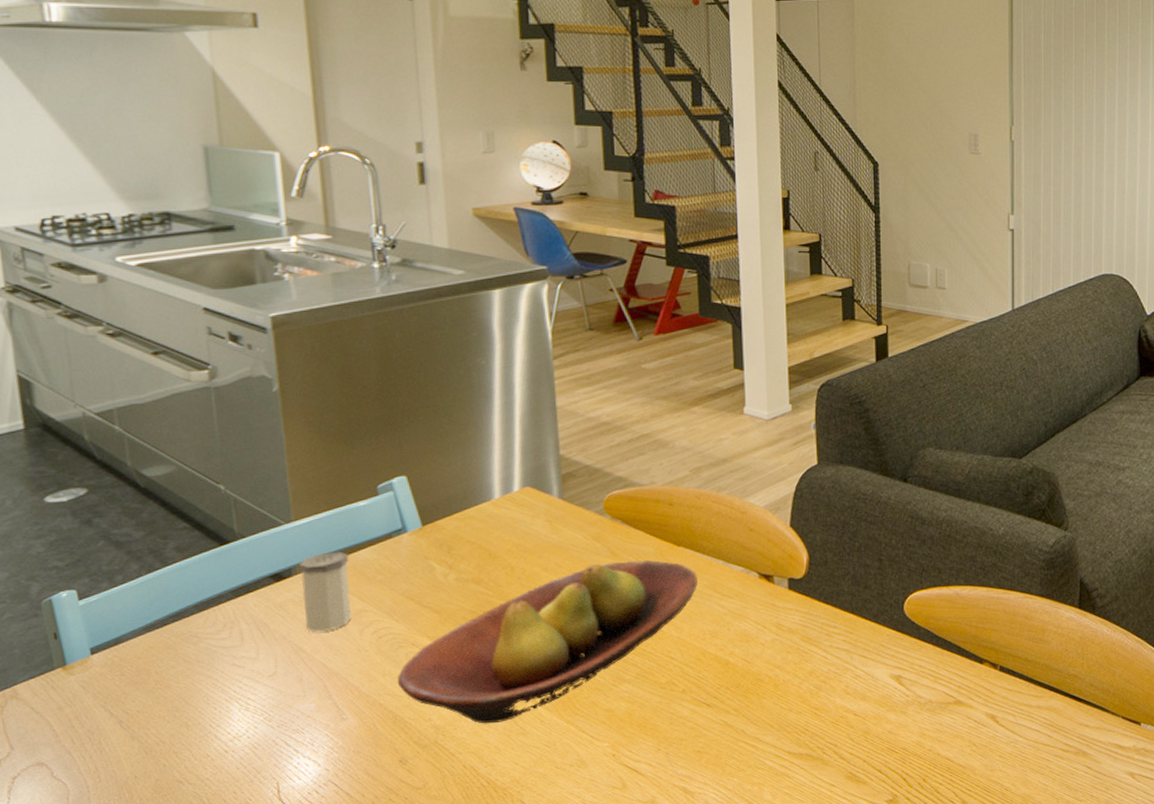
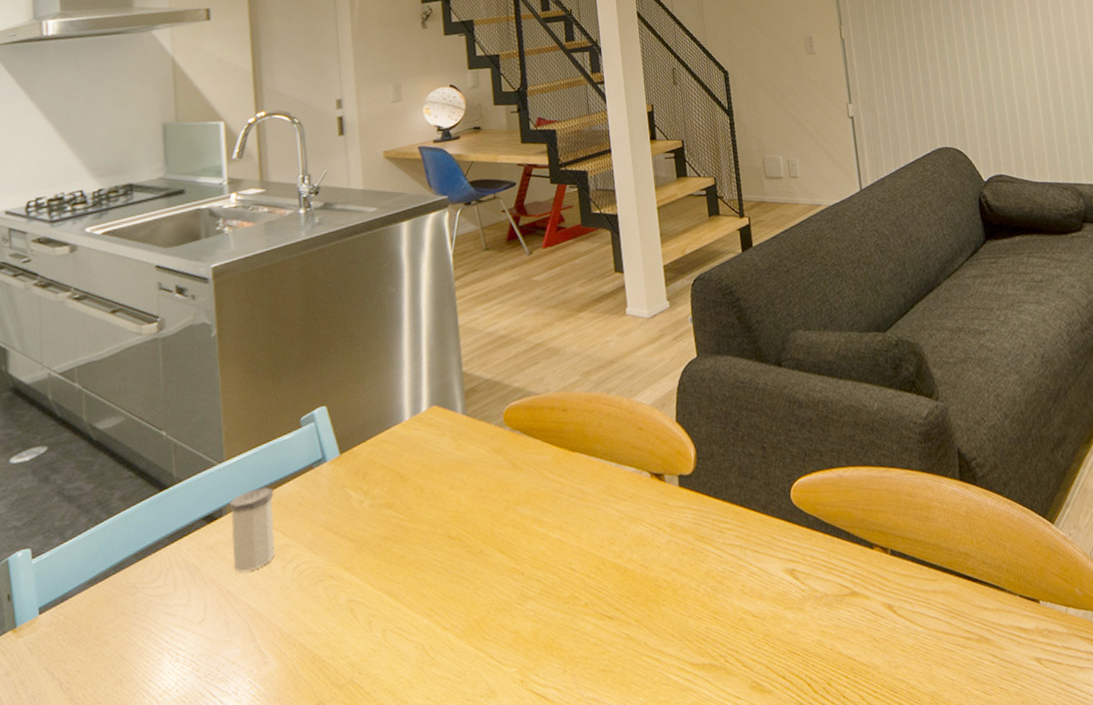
fruit bowl: present [397,560,698,724] -> none [316,468,594,657]

